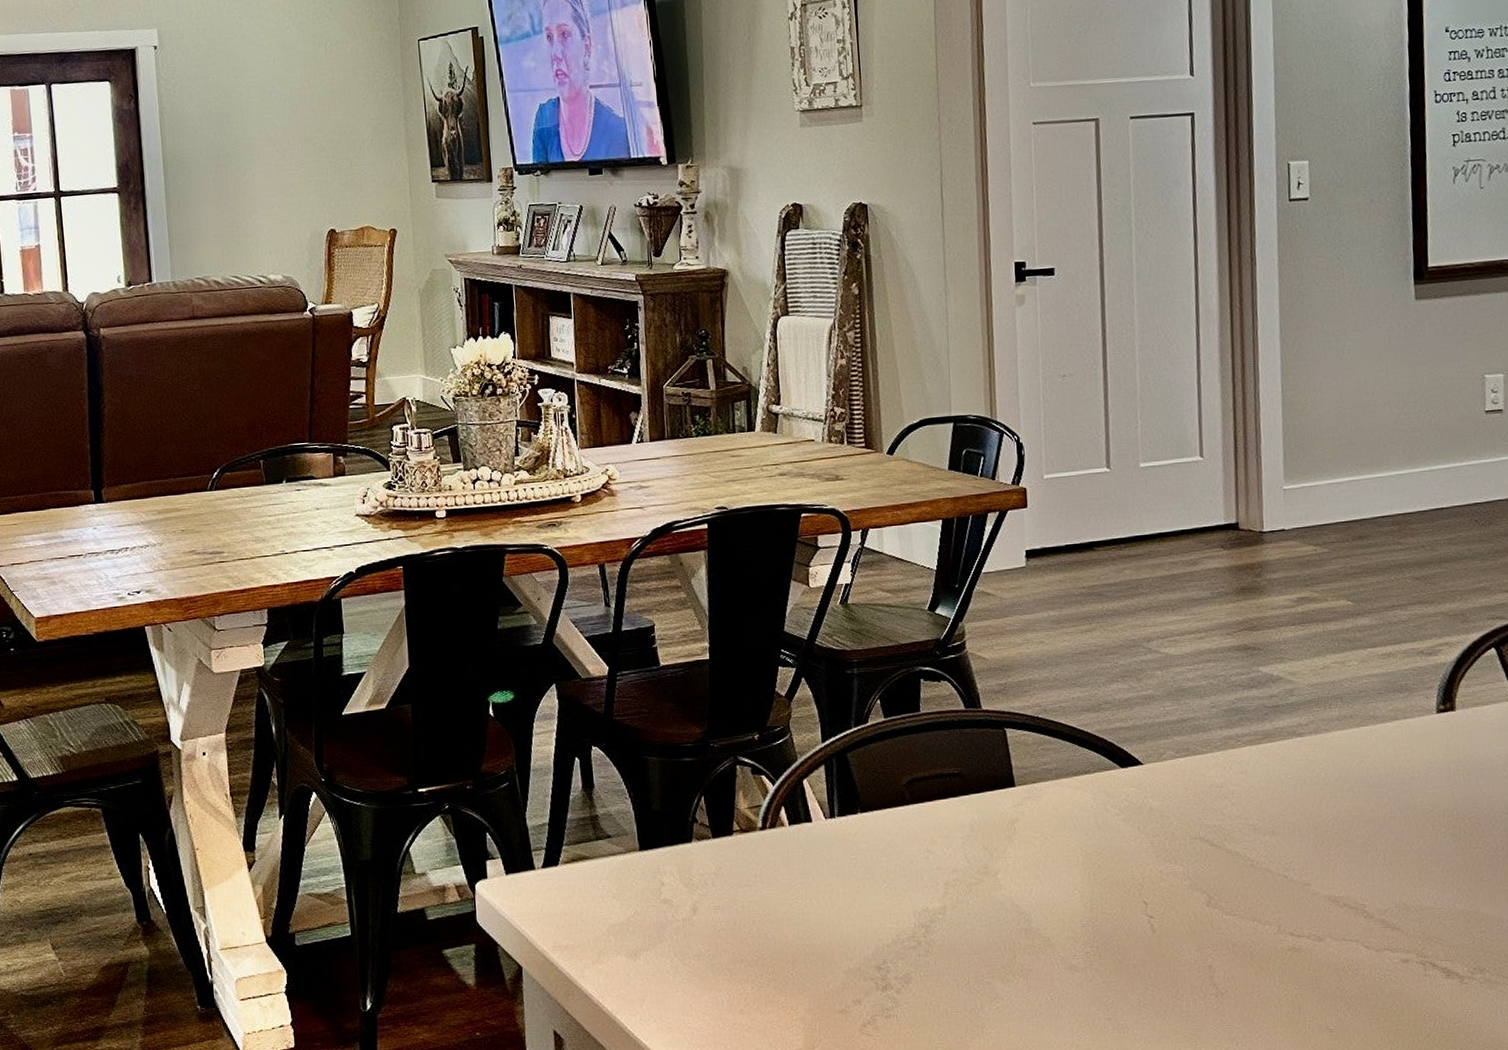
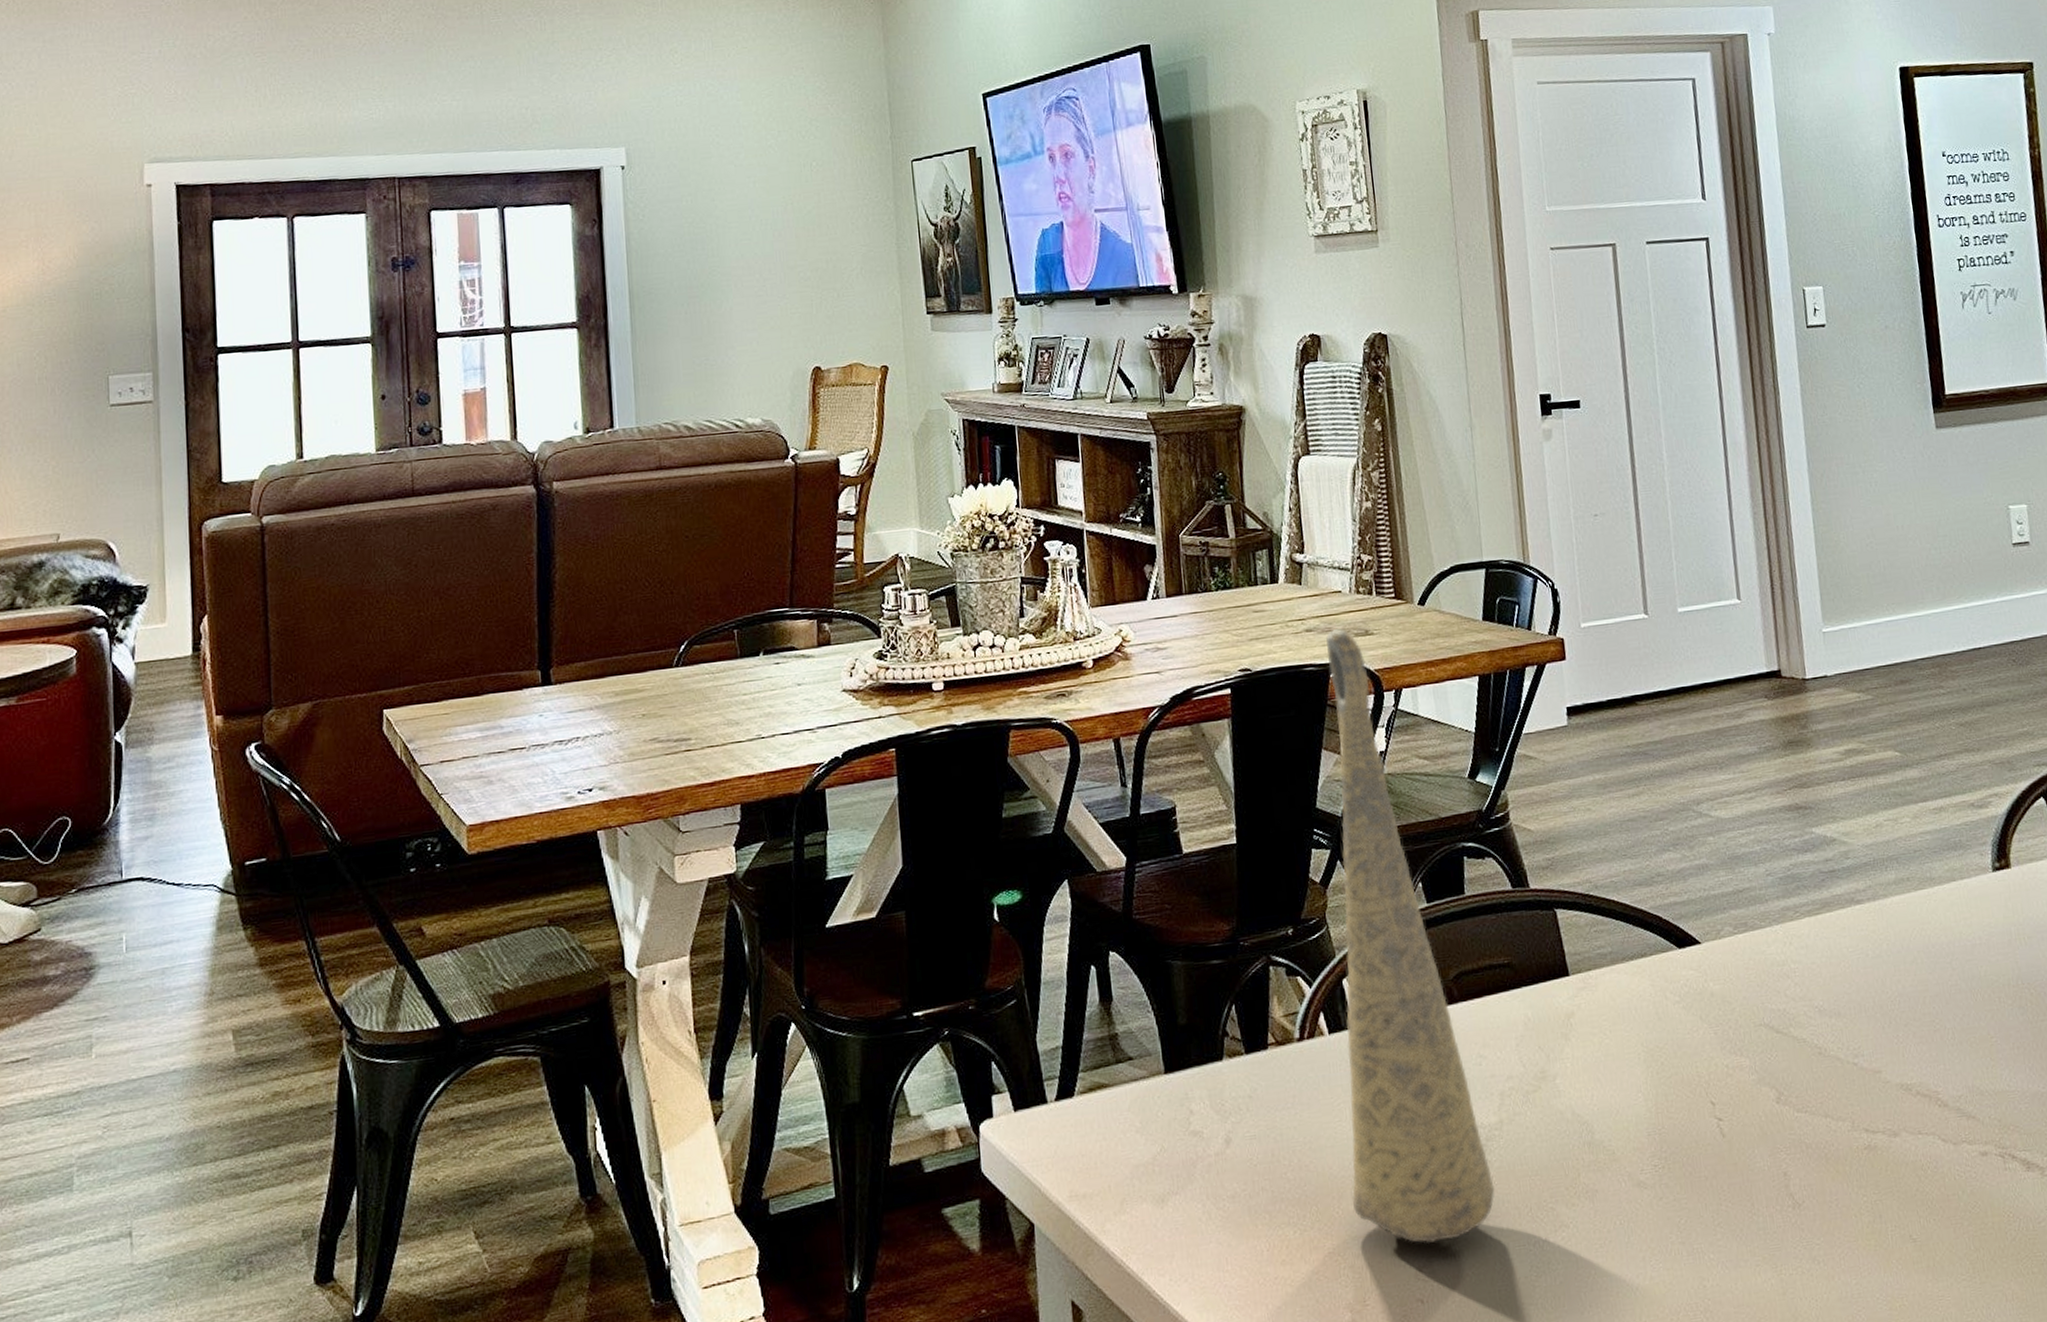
decorative vase: none [798,474,936,1004] -> present [1326,629,1495,1244]

